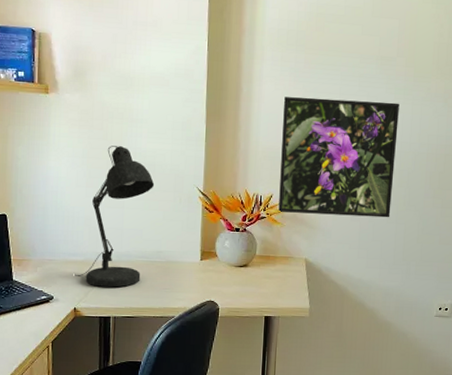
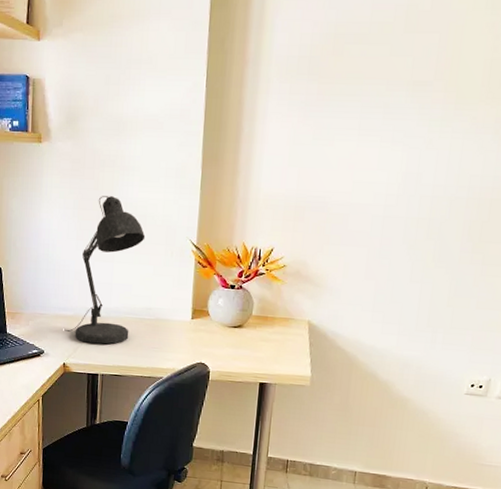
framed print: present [278,97,399,218] -> none [279,135,434,276]

